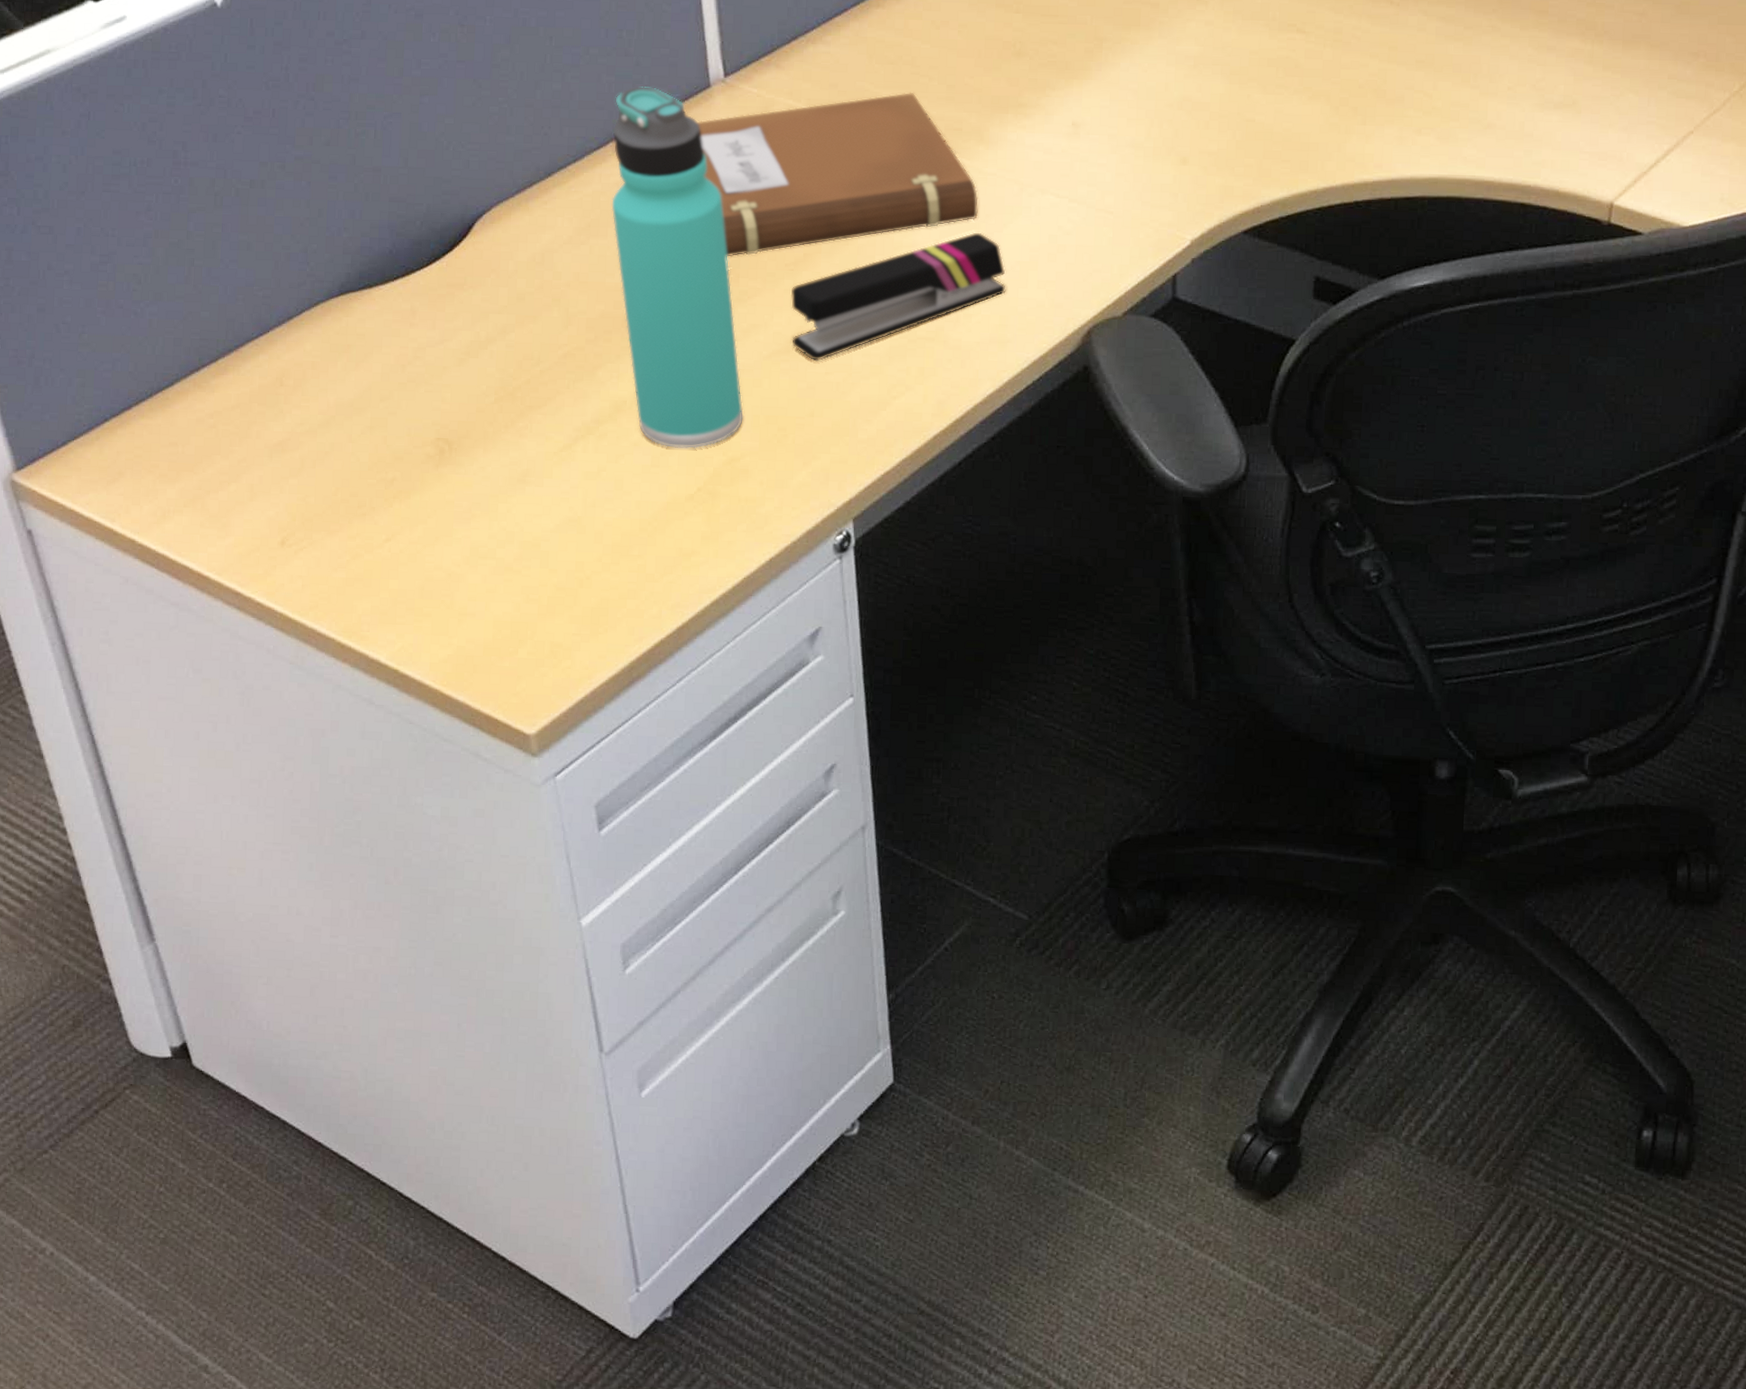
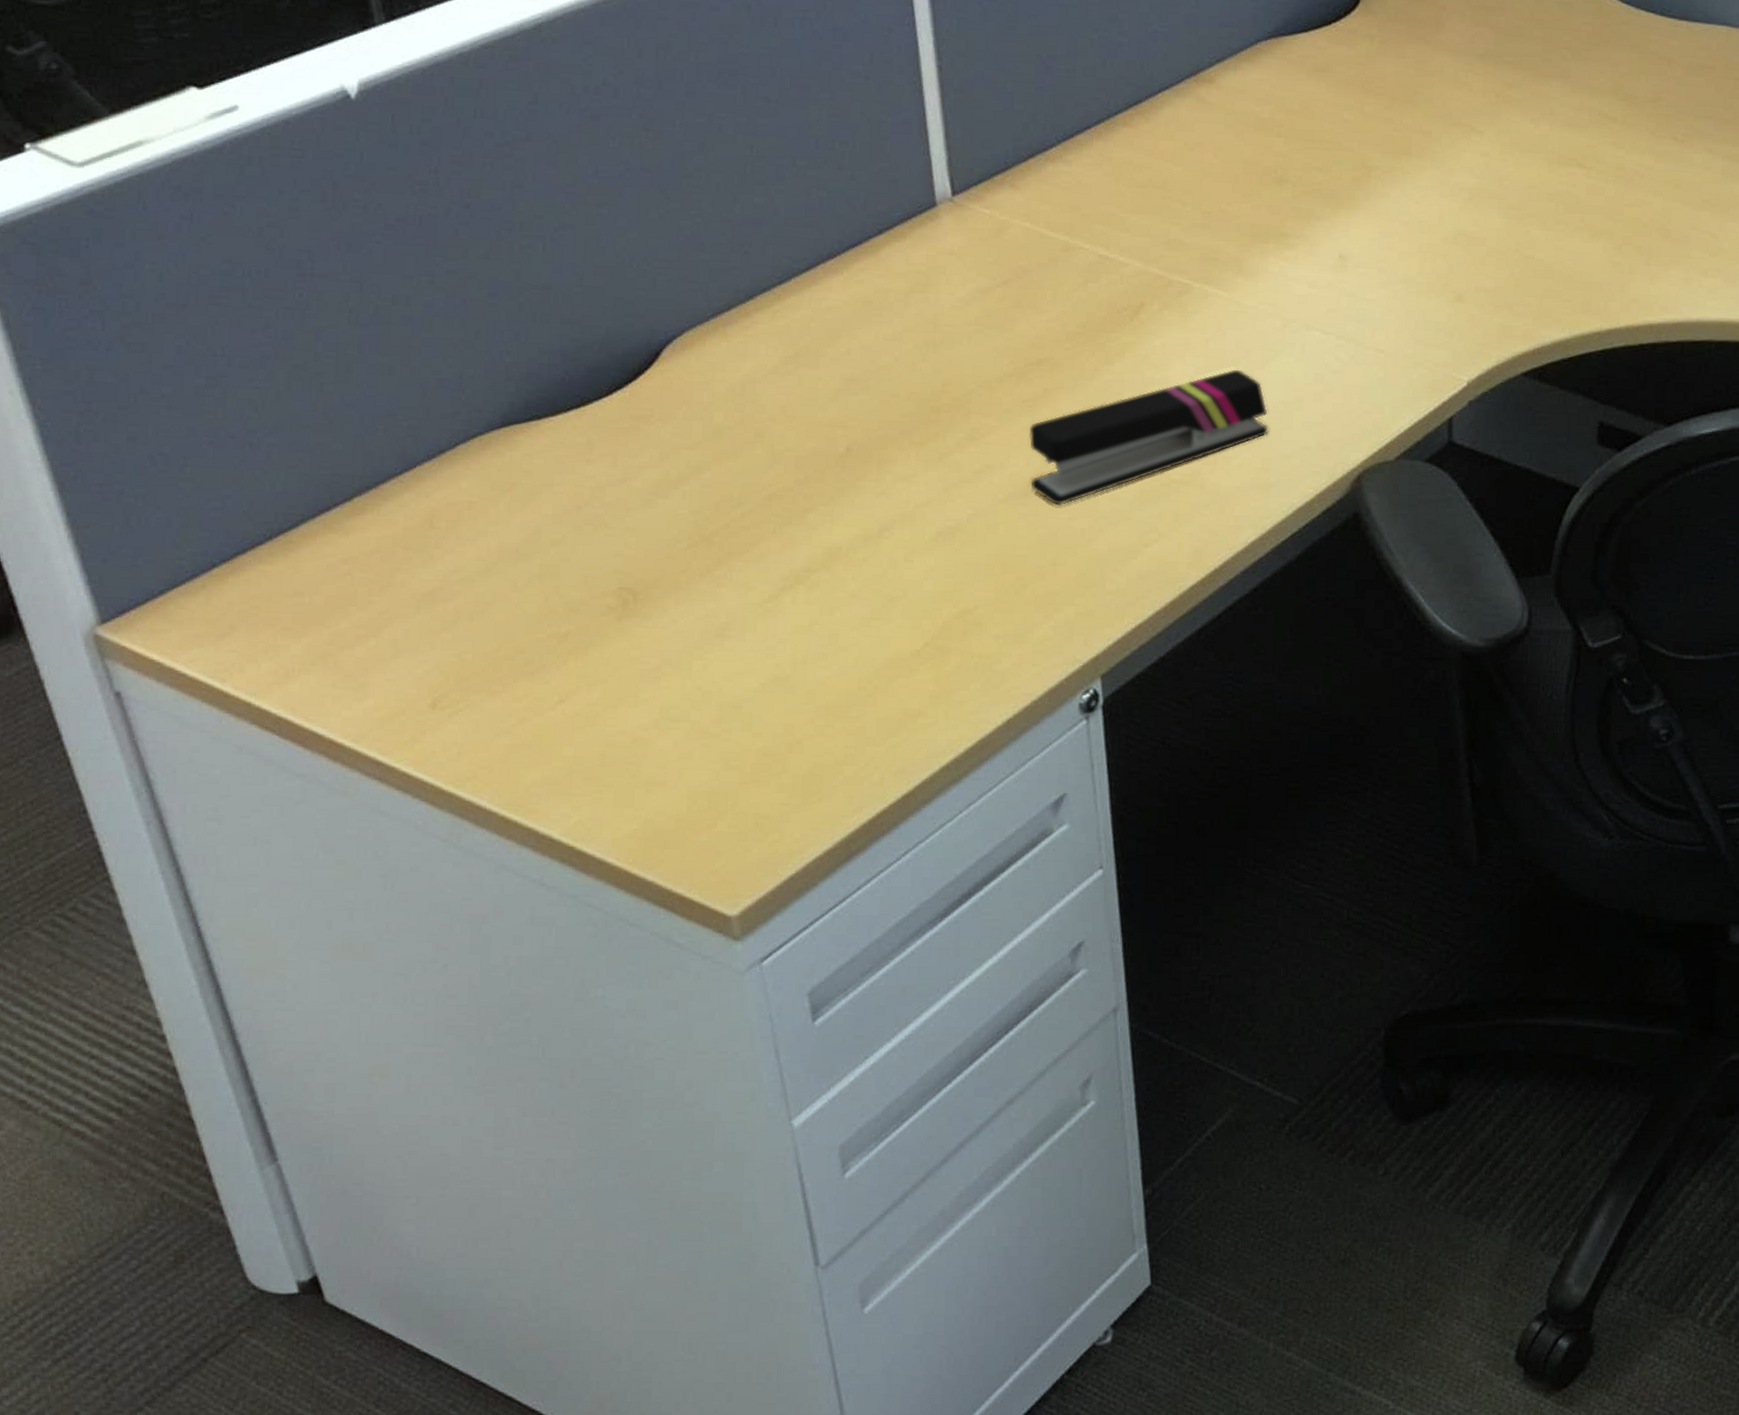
thermos bottle: present [611,85,744,449] -> none [823,202,977,600]
notebook: present [697,92,979,257] -> none [922,217,1238,392]

